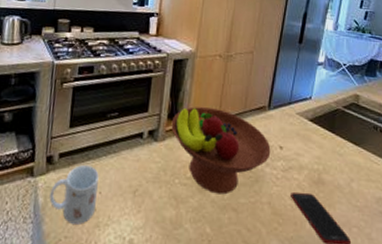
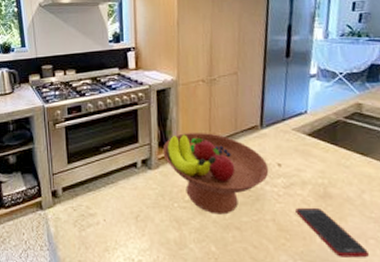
mug: present [49,164,99,225] -> none [60,195,102,249]

